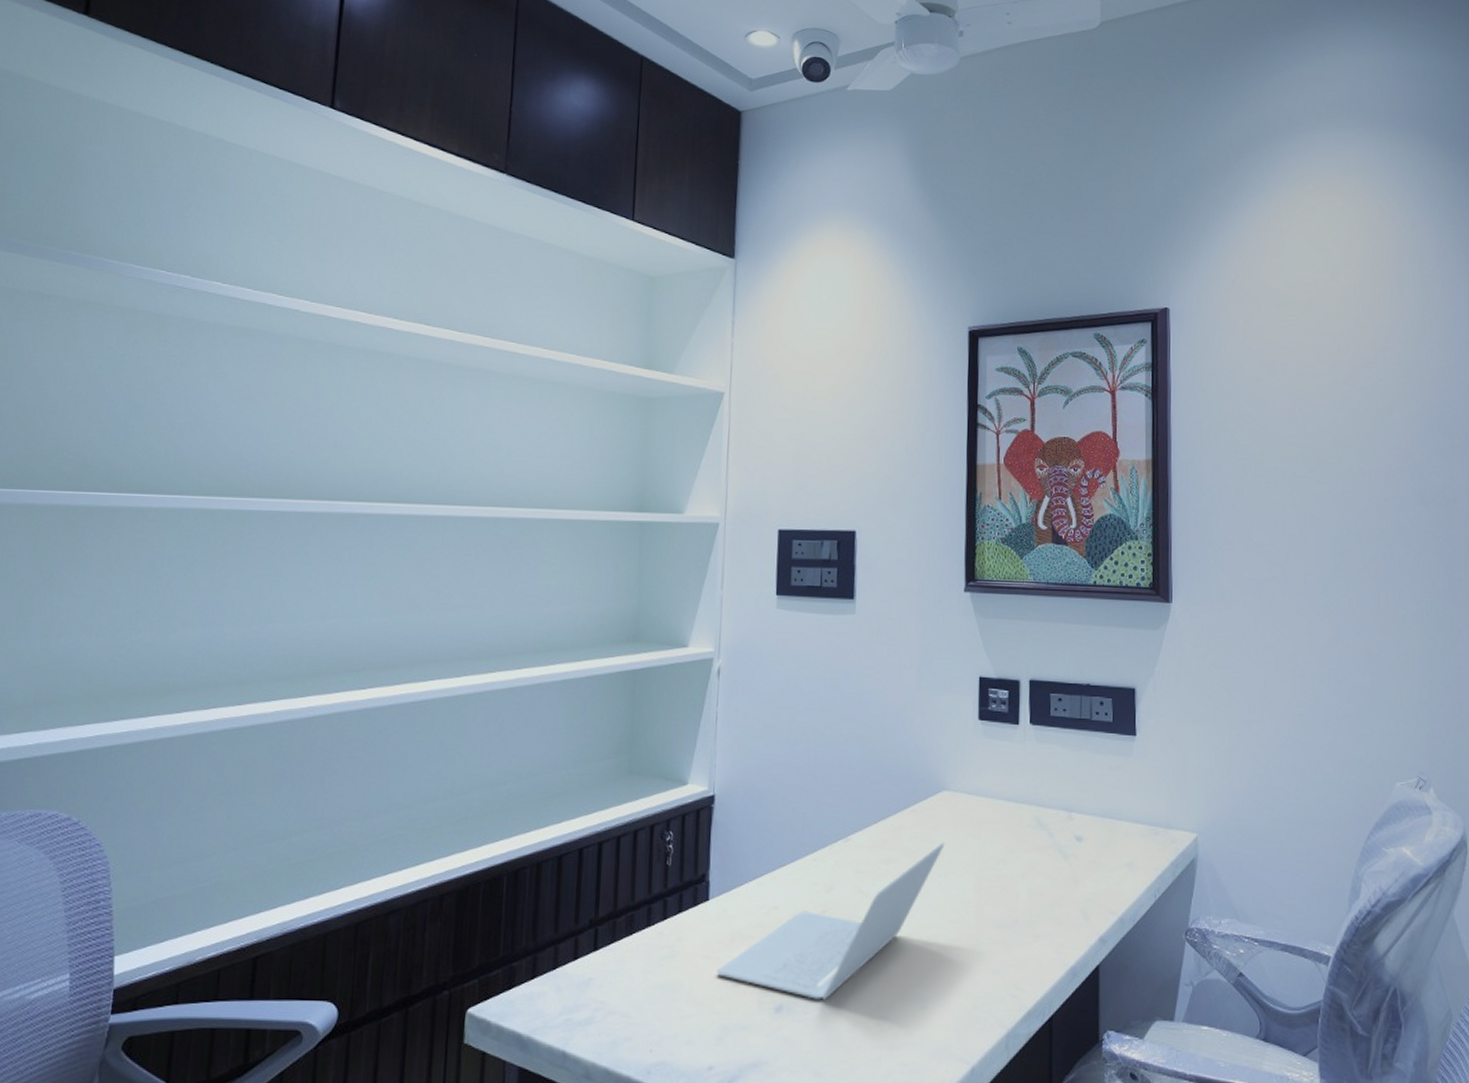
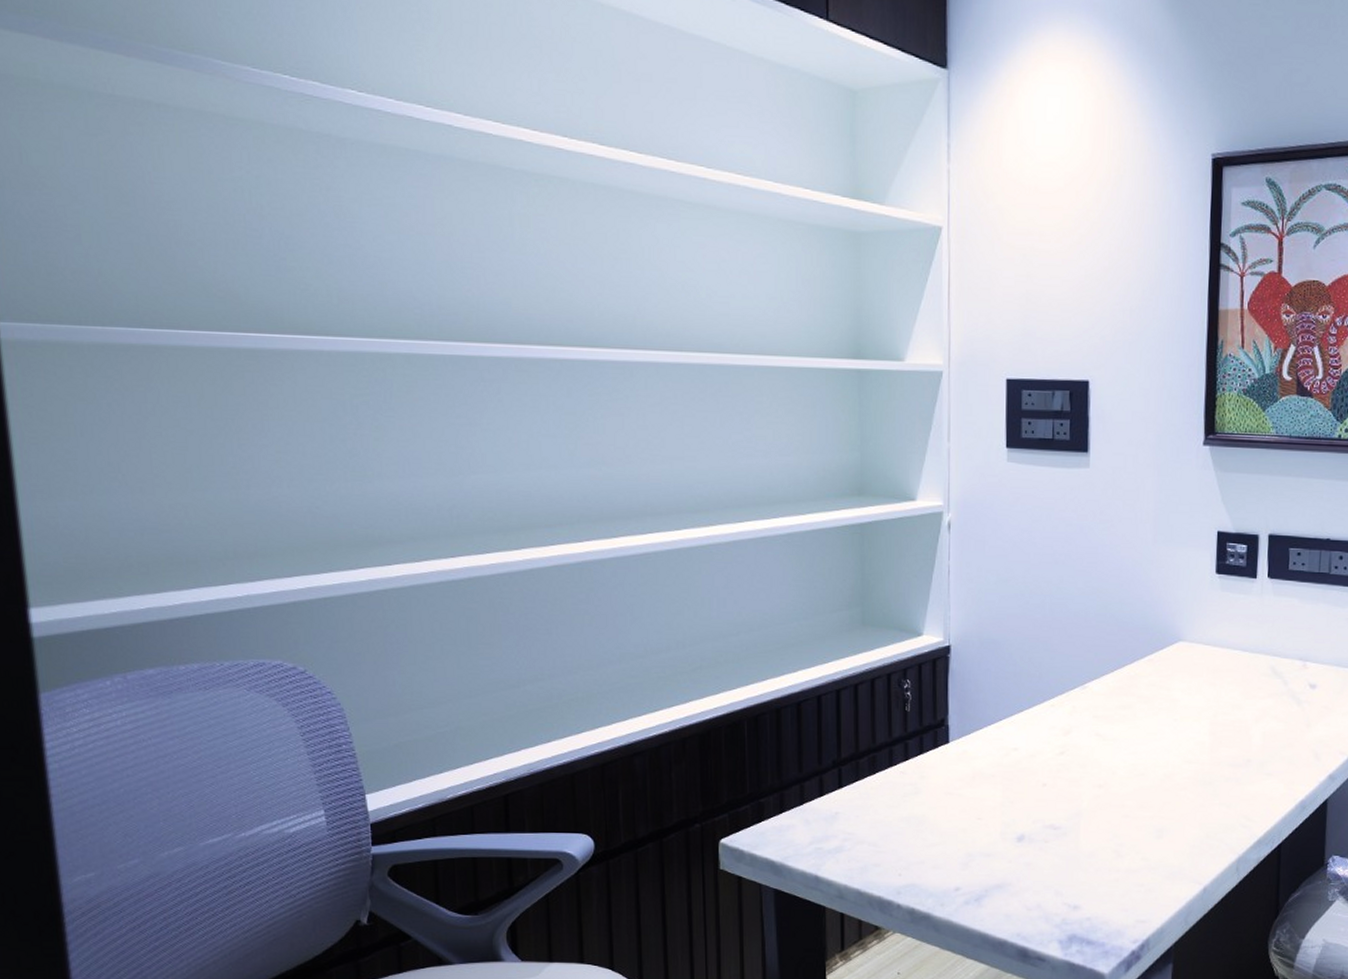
laptop: present [717,841,945,1001] -> none [960,688,1181,831]

